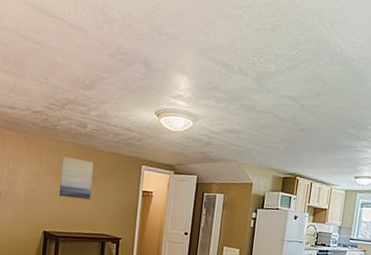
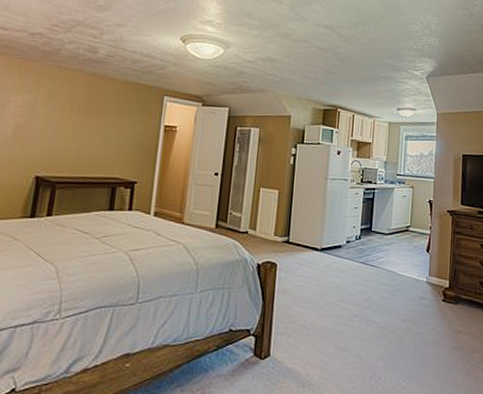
wall art: present [58,157,94,200] -> none [58,86,106,137]

